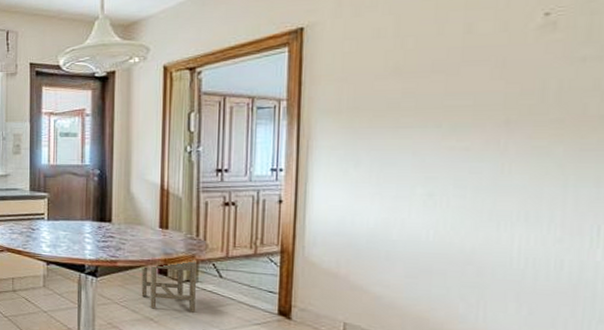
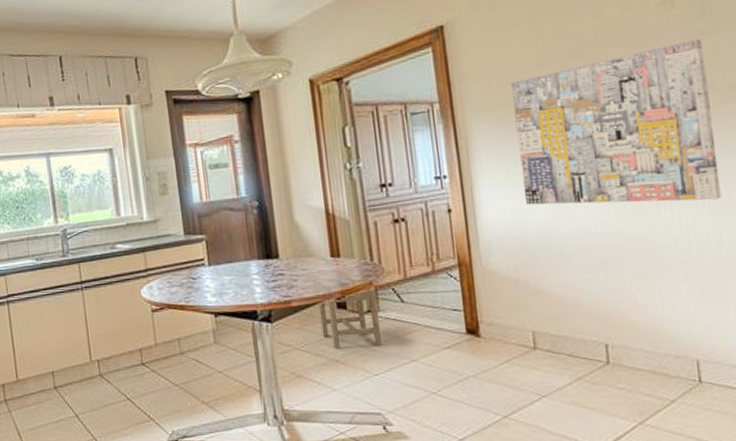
wall art: none [358,66,582,227] -> present [511,39,722,205]

